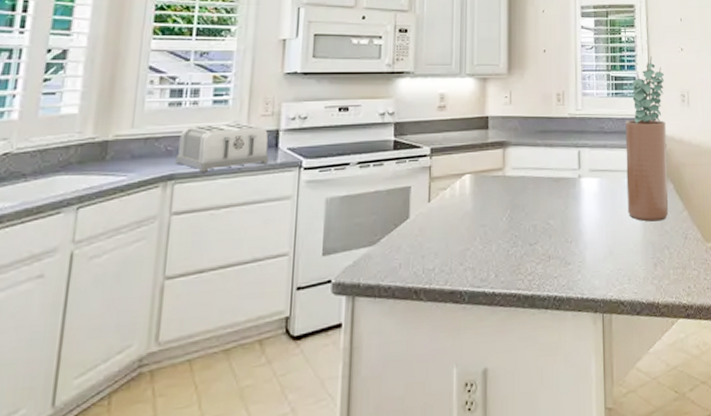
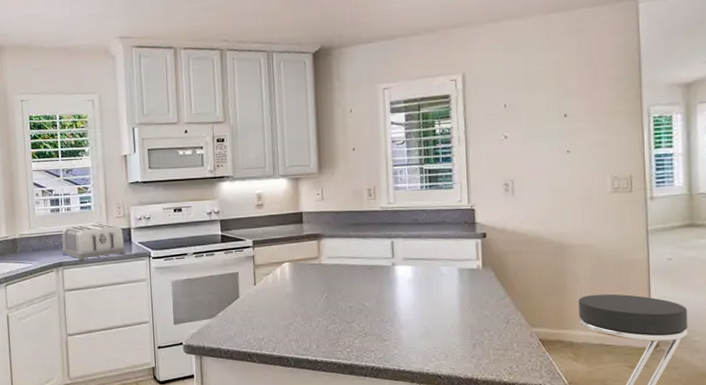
vase: present [625,56,669,222] -> none [440,147,489,306]

